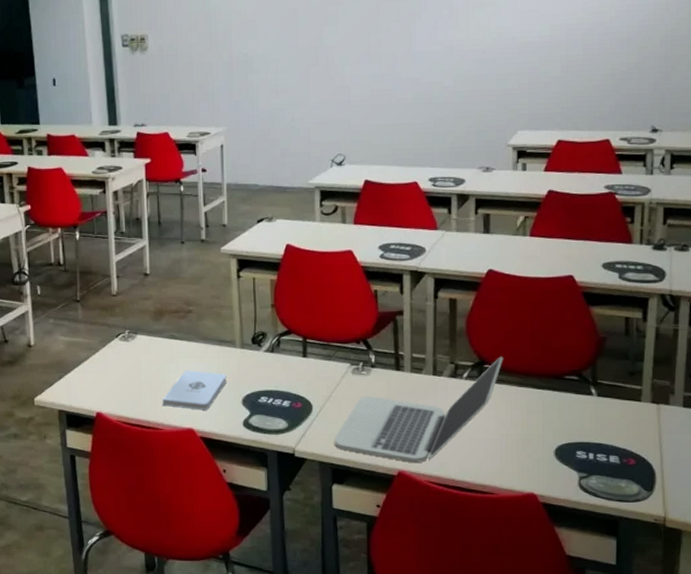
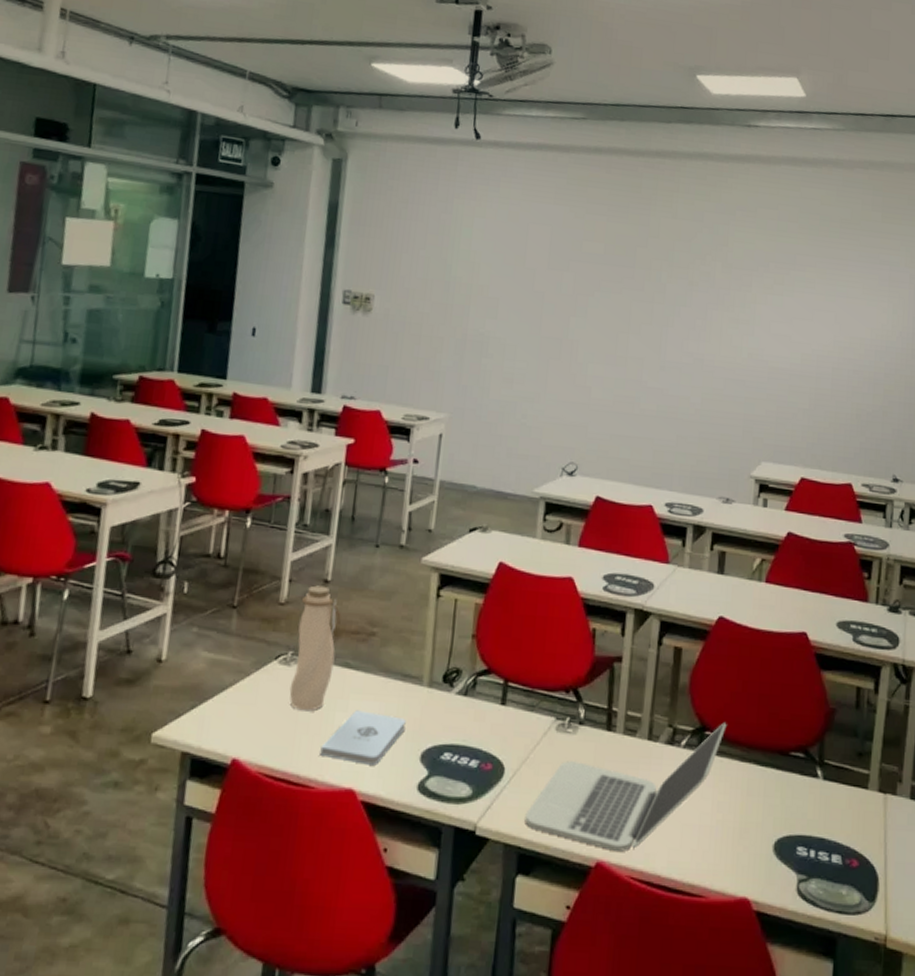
water bottle: none [130,278,163,374] -> present [289,585,341,712]

